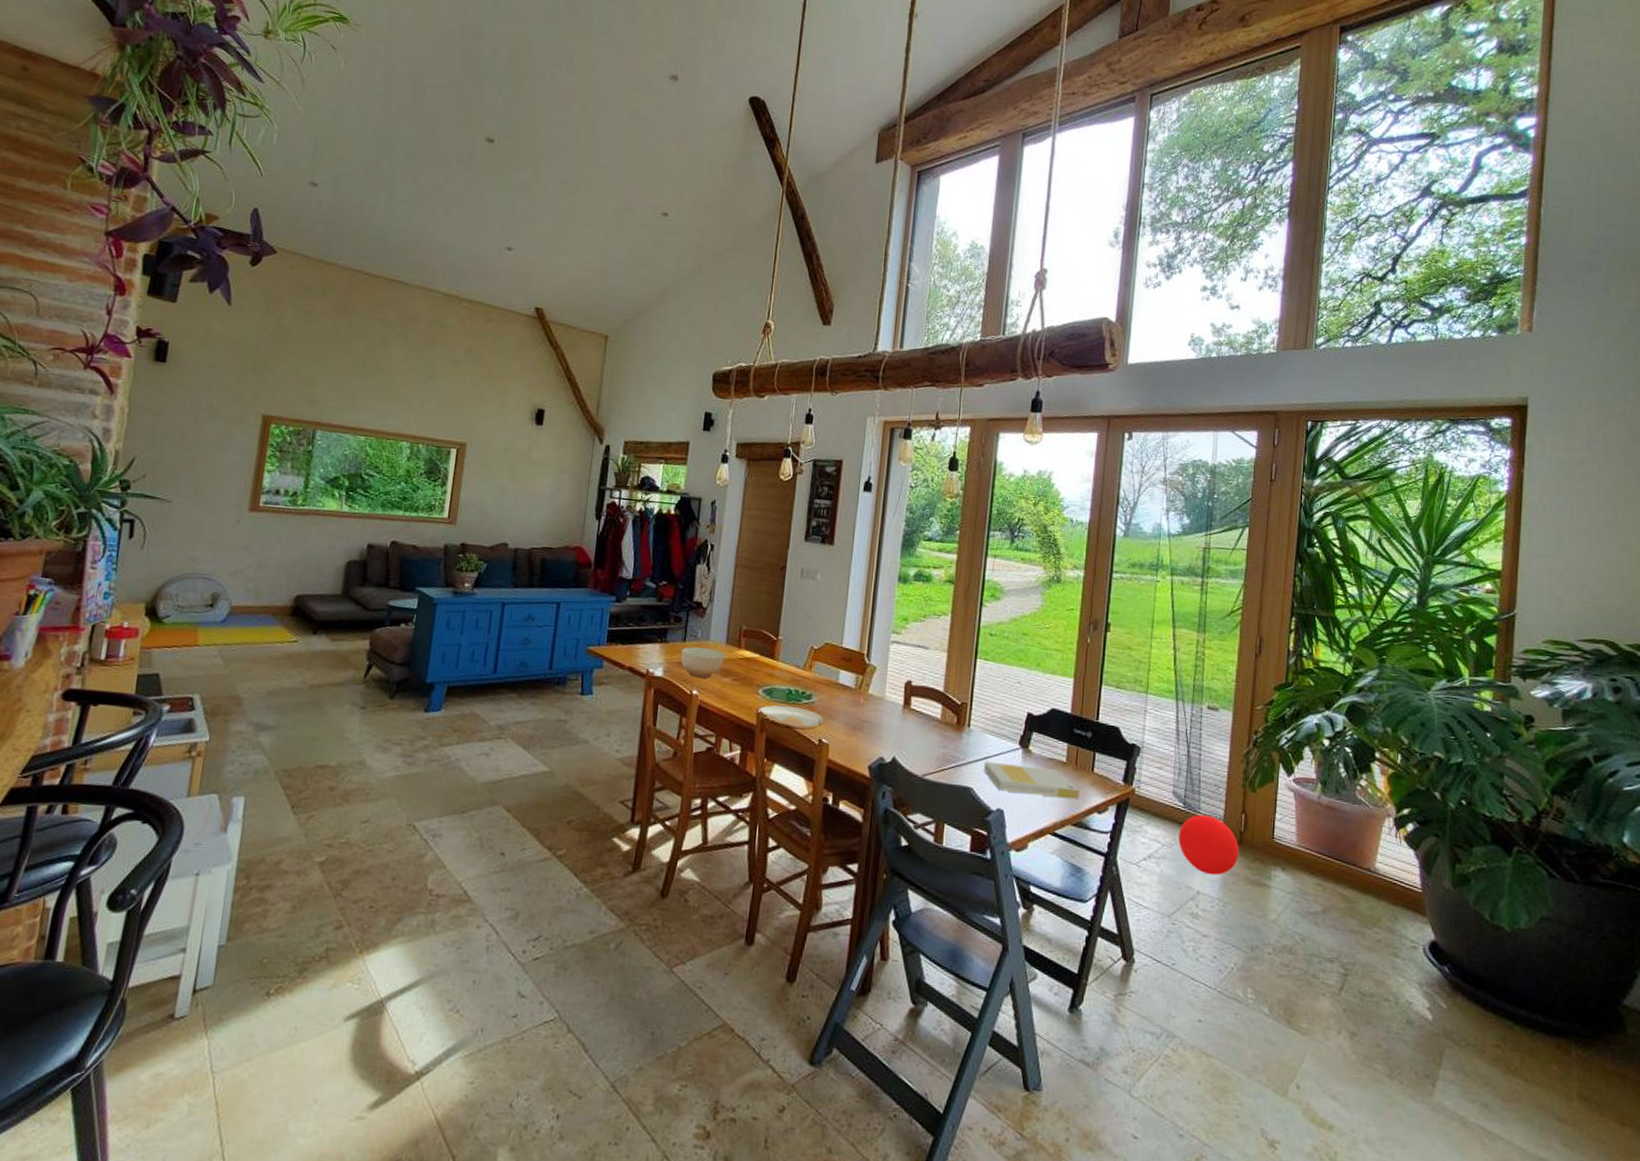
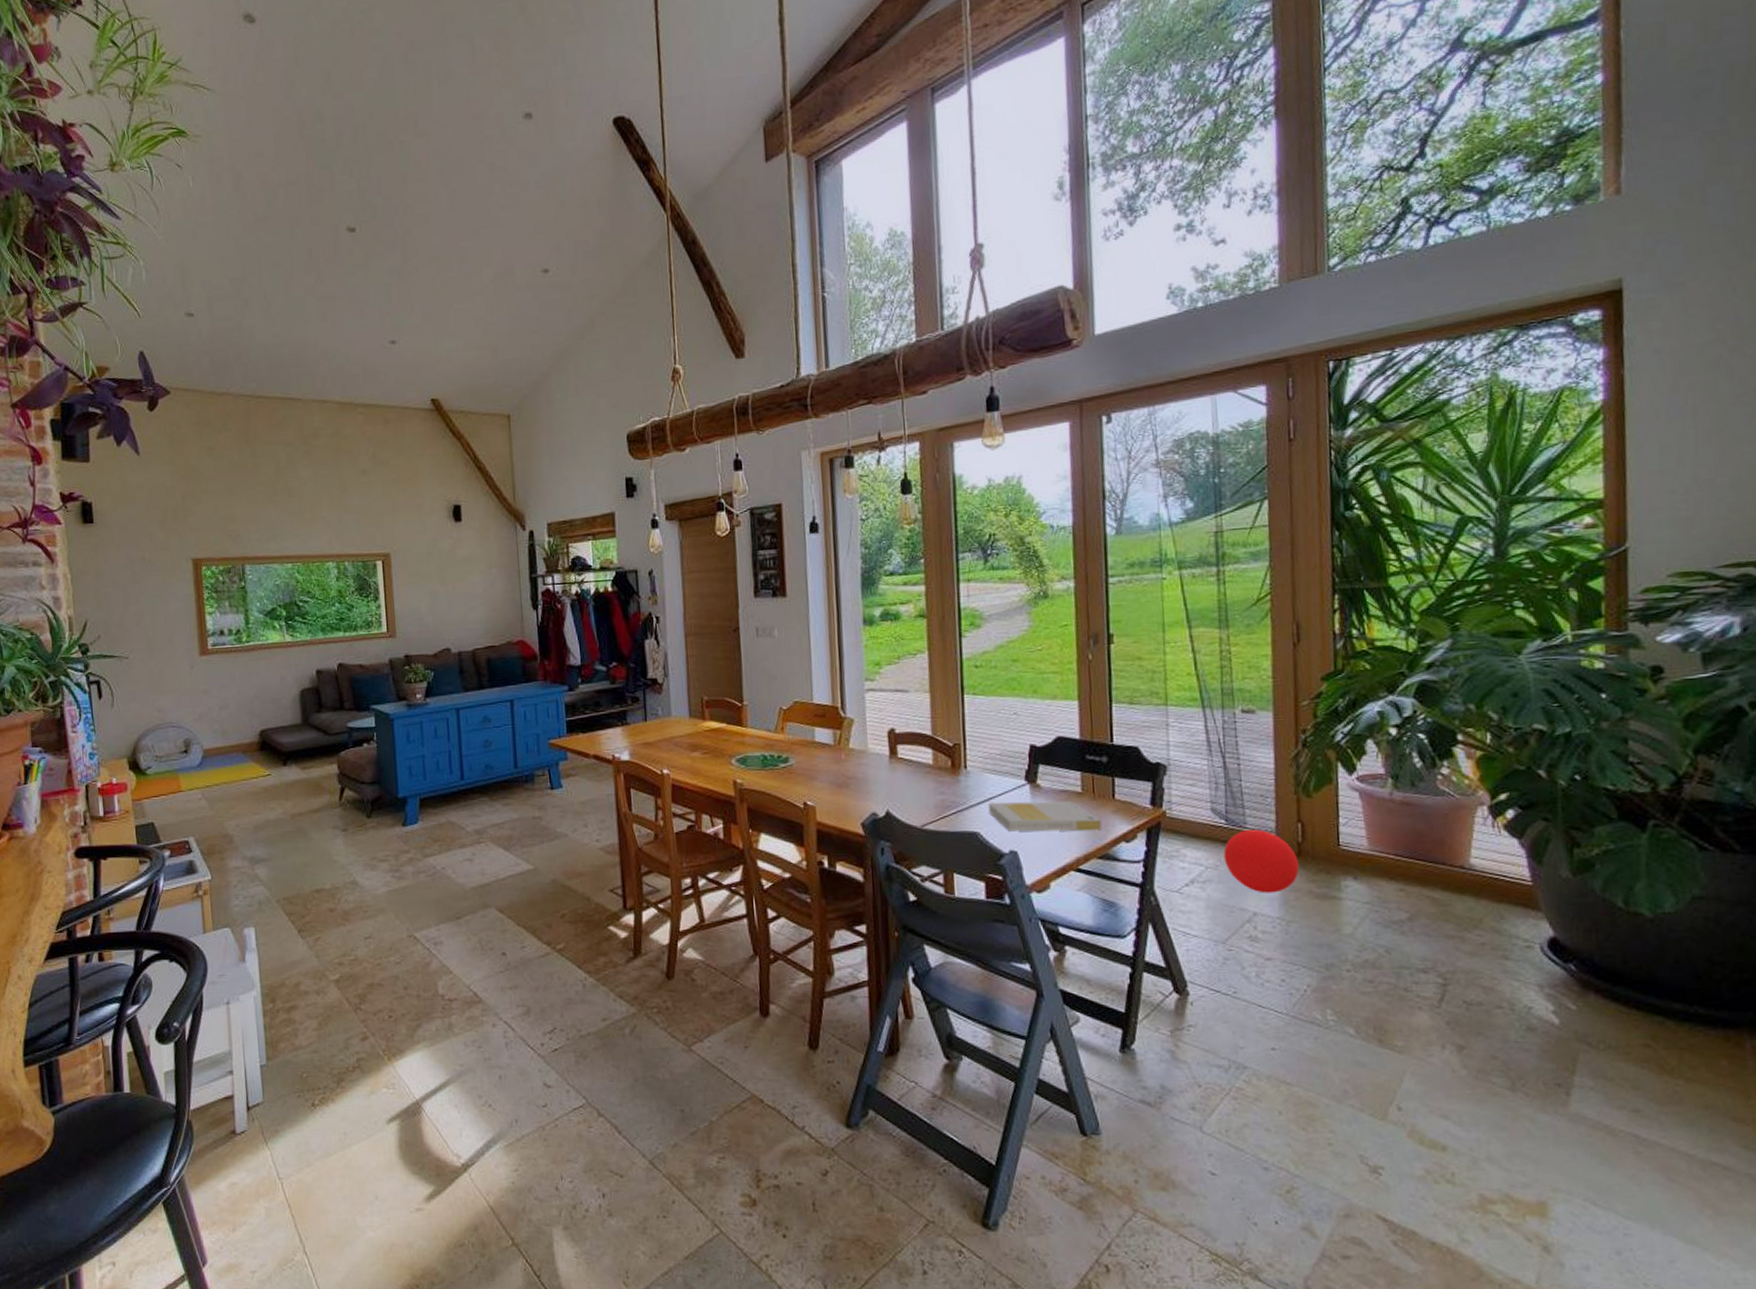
bowl: present [680,647,725,678] -> none [643,724,691,756]
plate: present [757,705,824,730] -> none [733,772,806,796]

